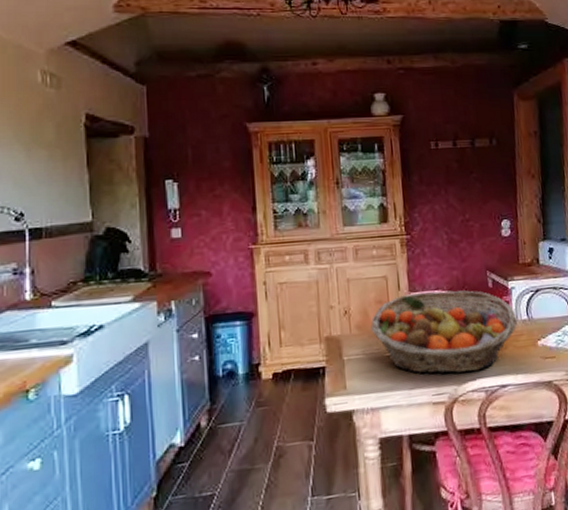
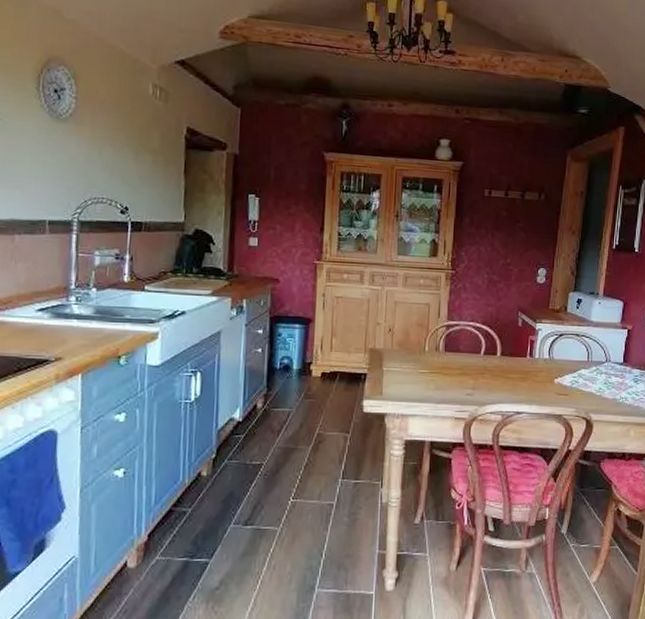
fruit basket: present [371,290,517,374] -> none [410,322,539,397]

